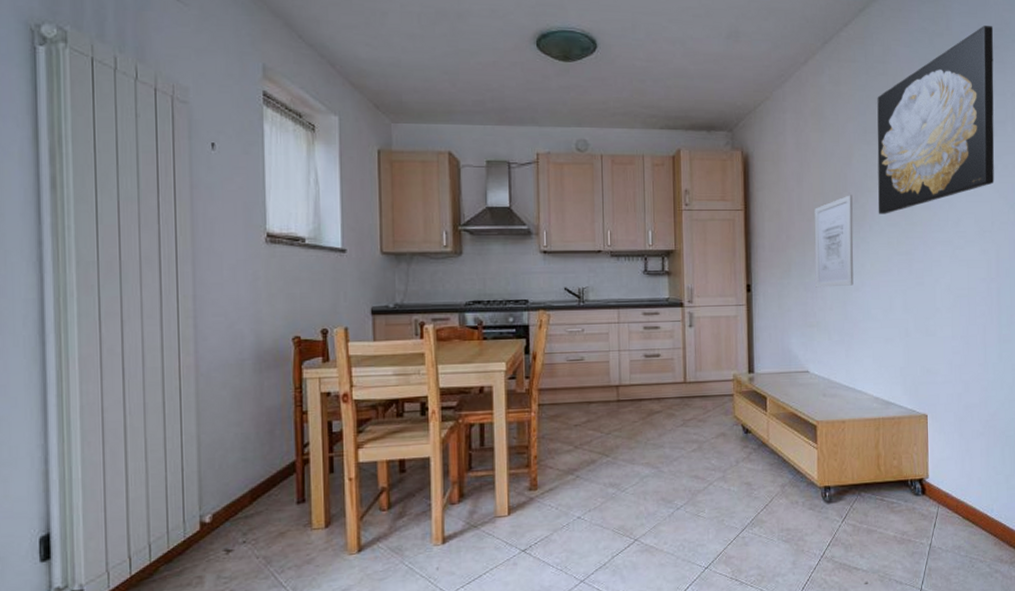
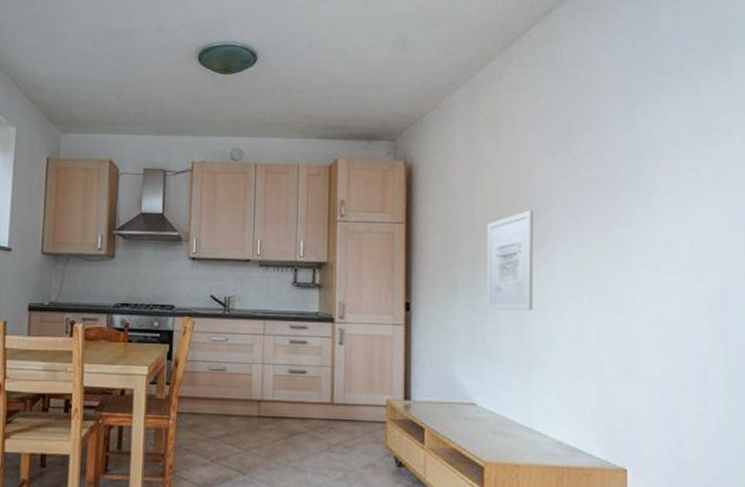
wall art: present [877,26,994,214] -> none [564,23,717,233]

